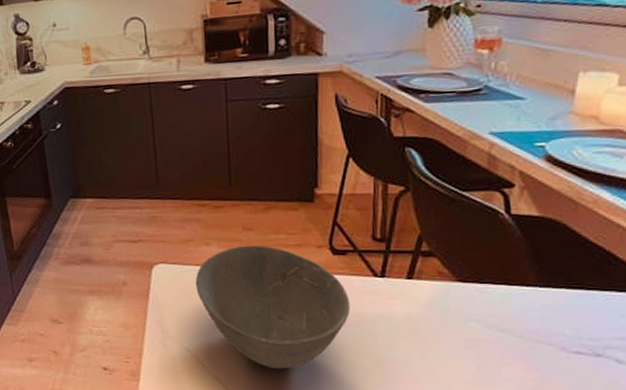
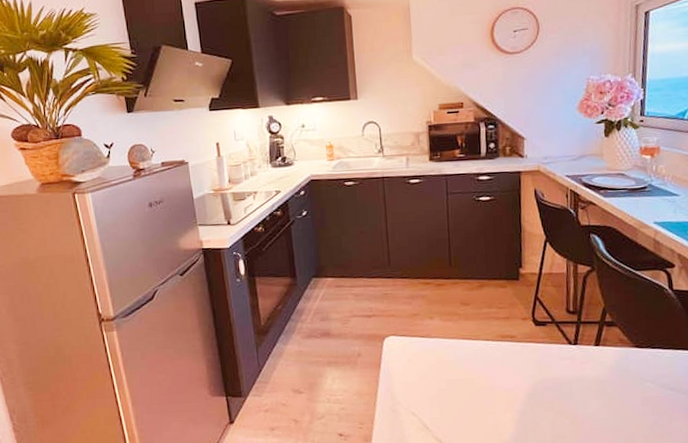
bowl: present [195,245,351,369] -> none [421,318,551,430]

